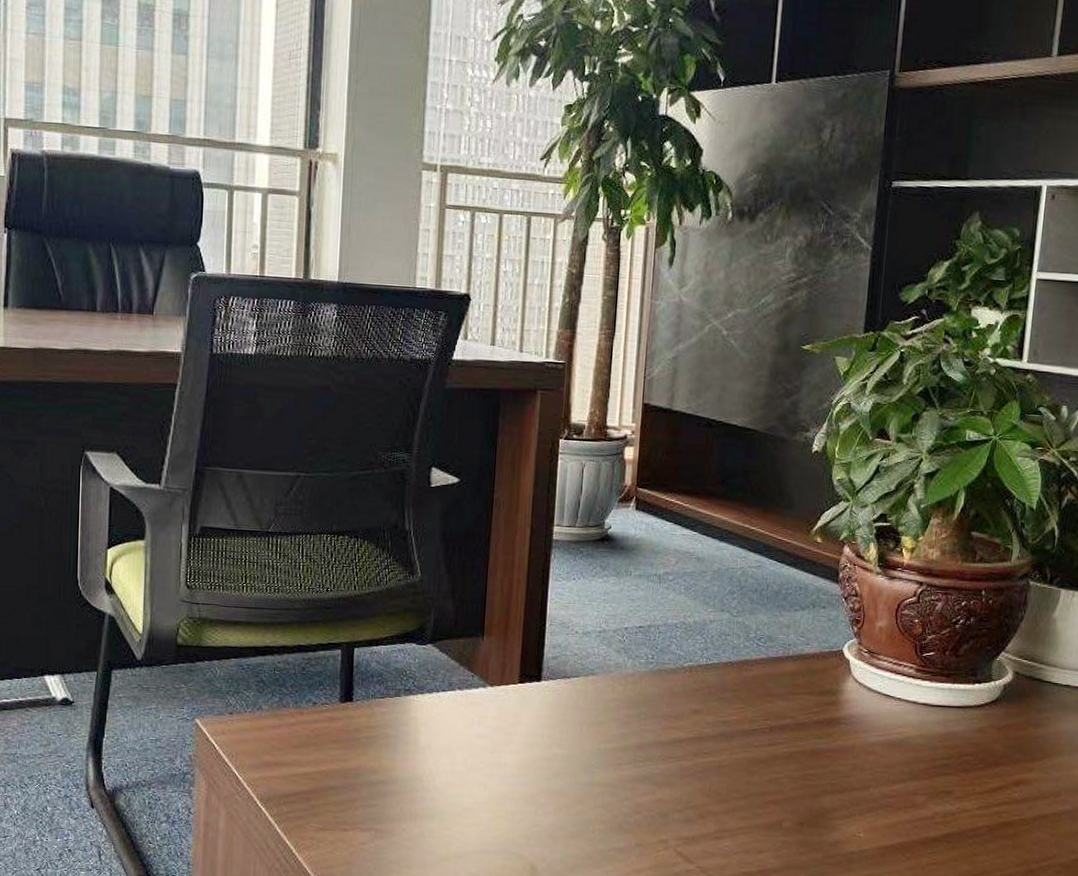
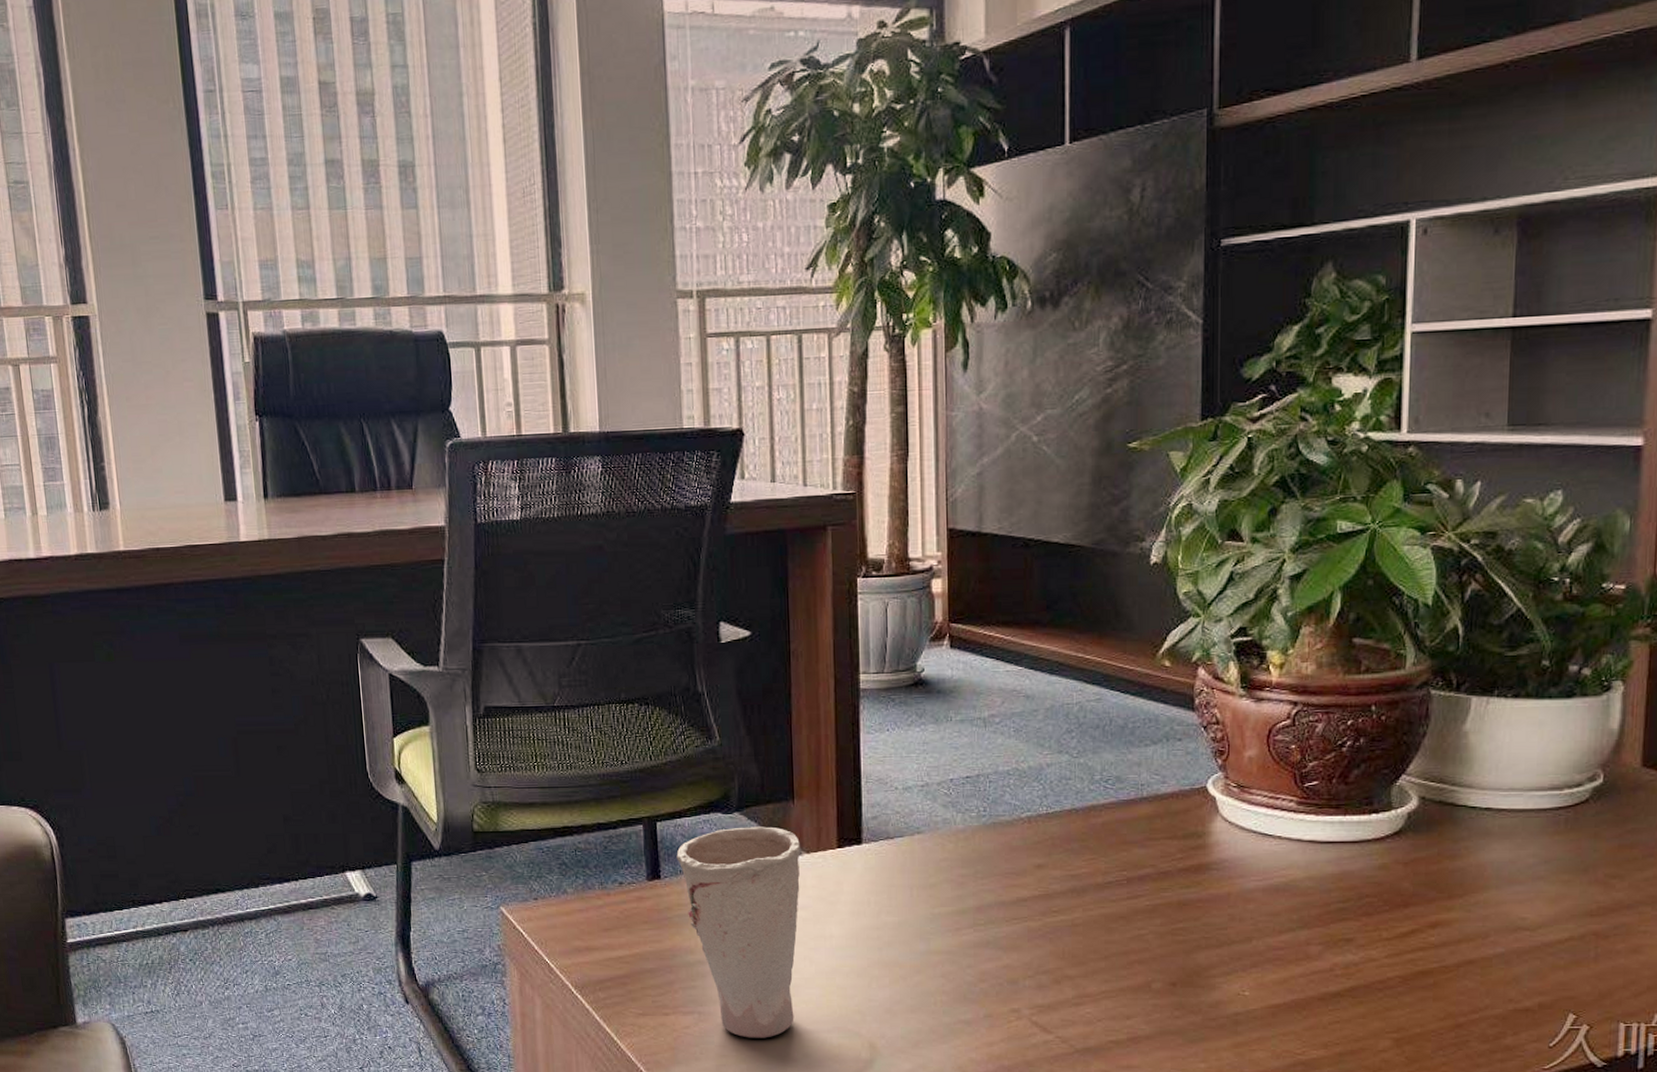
cup: none [369,658,485,857] -> present [676,826,800,1038]

